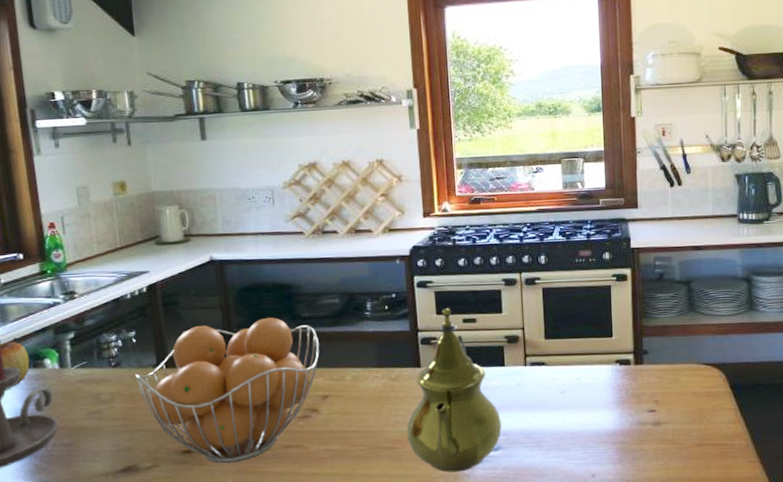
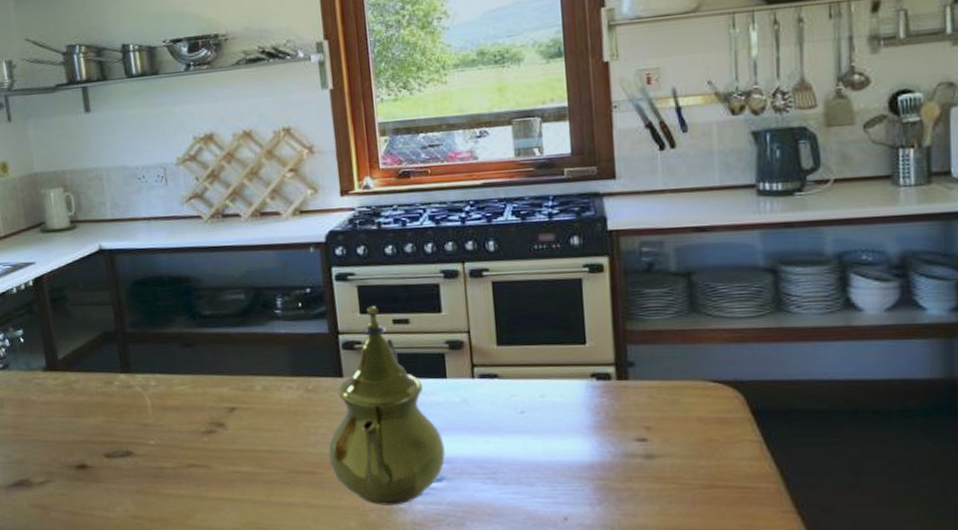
fruit basket: present [134,317,320,464] -> none [24,315,224,482]

